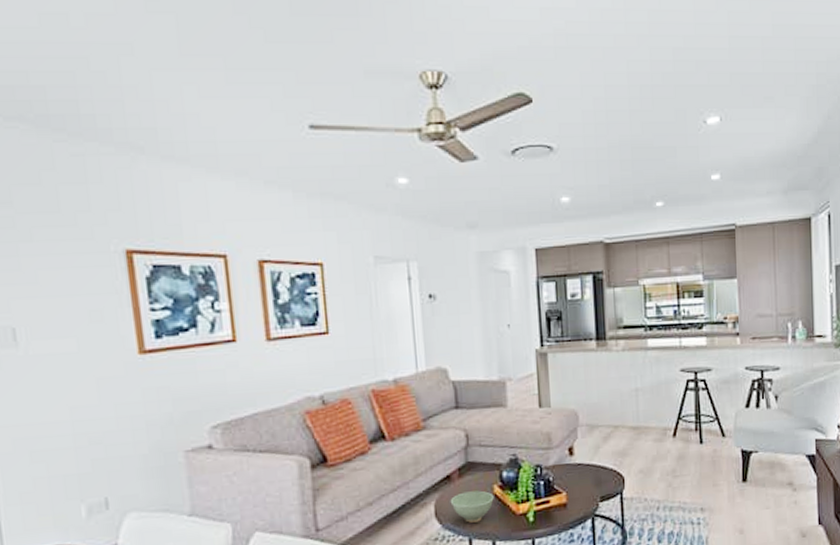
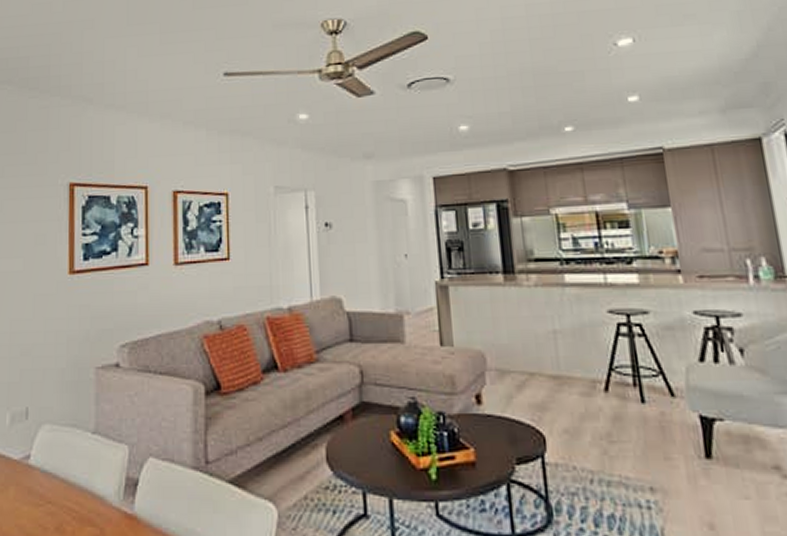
bowl: present [450,490,494,523] -> none [342,436,391,473]

